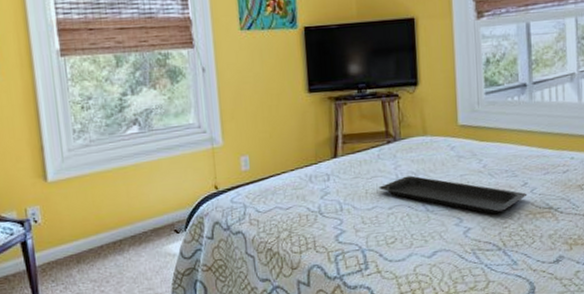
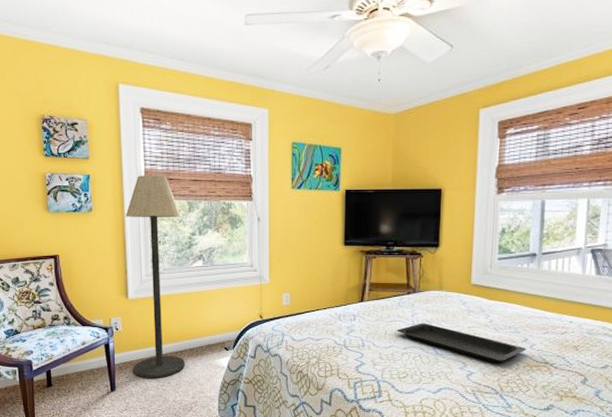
floor lamp: none [36,25,126,279] -> present [125,175,185,378]

